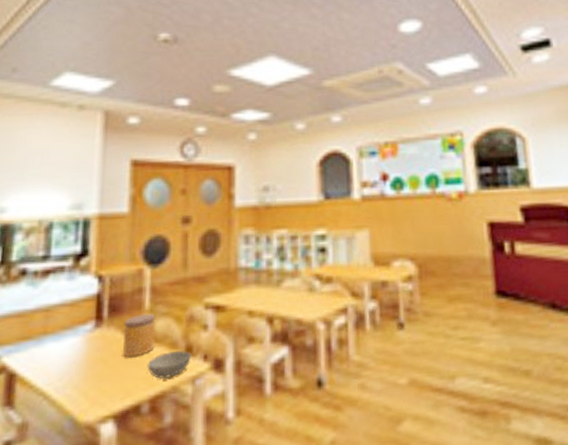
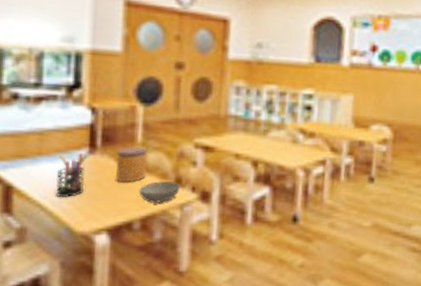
pen holder: none [60,327,94,382] -> present [56,152,88,197]

